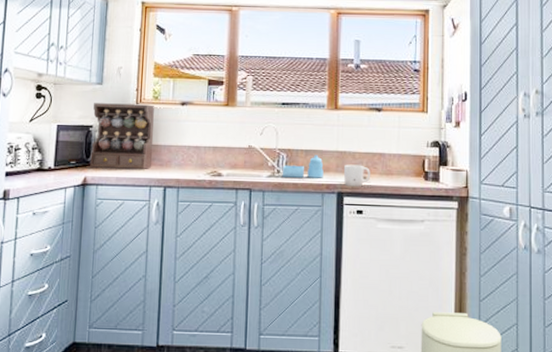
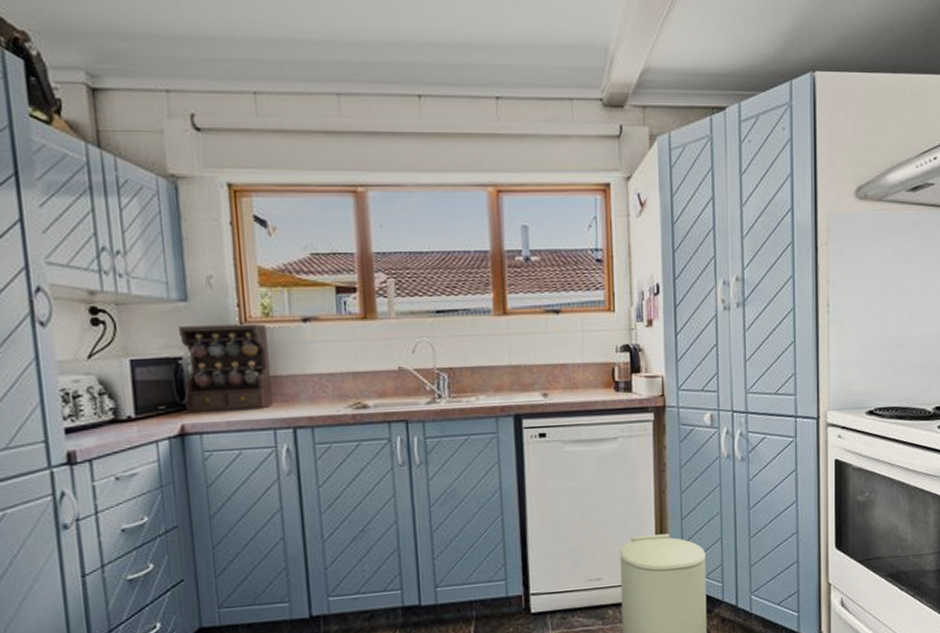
soap dispenser: present [282,155,324,178] -> none [444,372,496,402]
mug: present [343,164,370,187] -> none [519,379,552,407]

